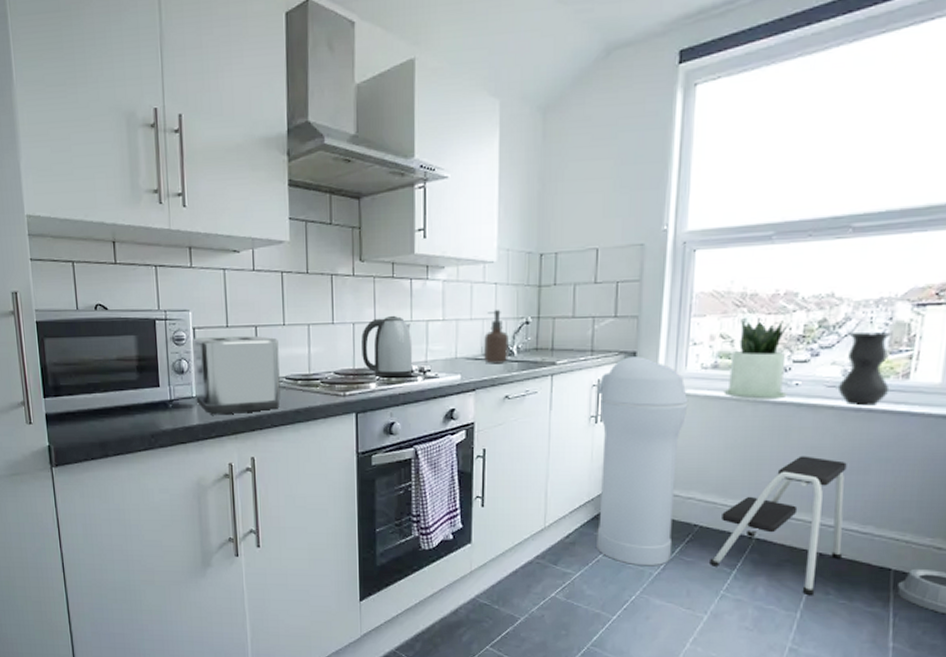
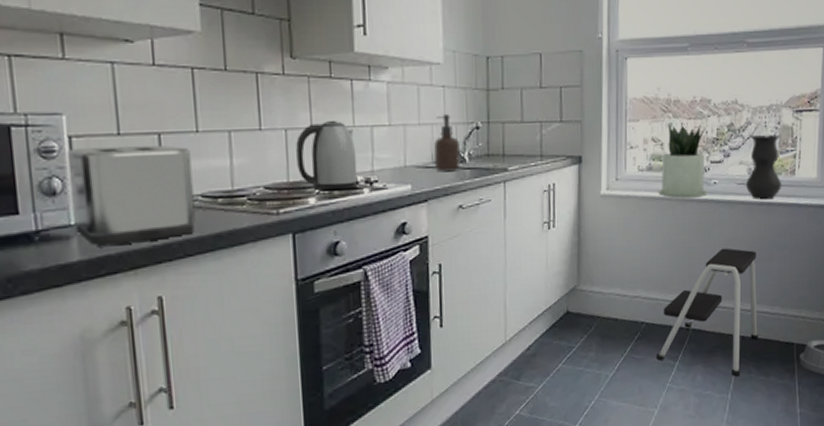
trash can: present [596,355,689,566] -> none [547,159,630,370]

